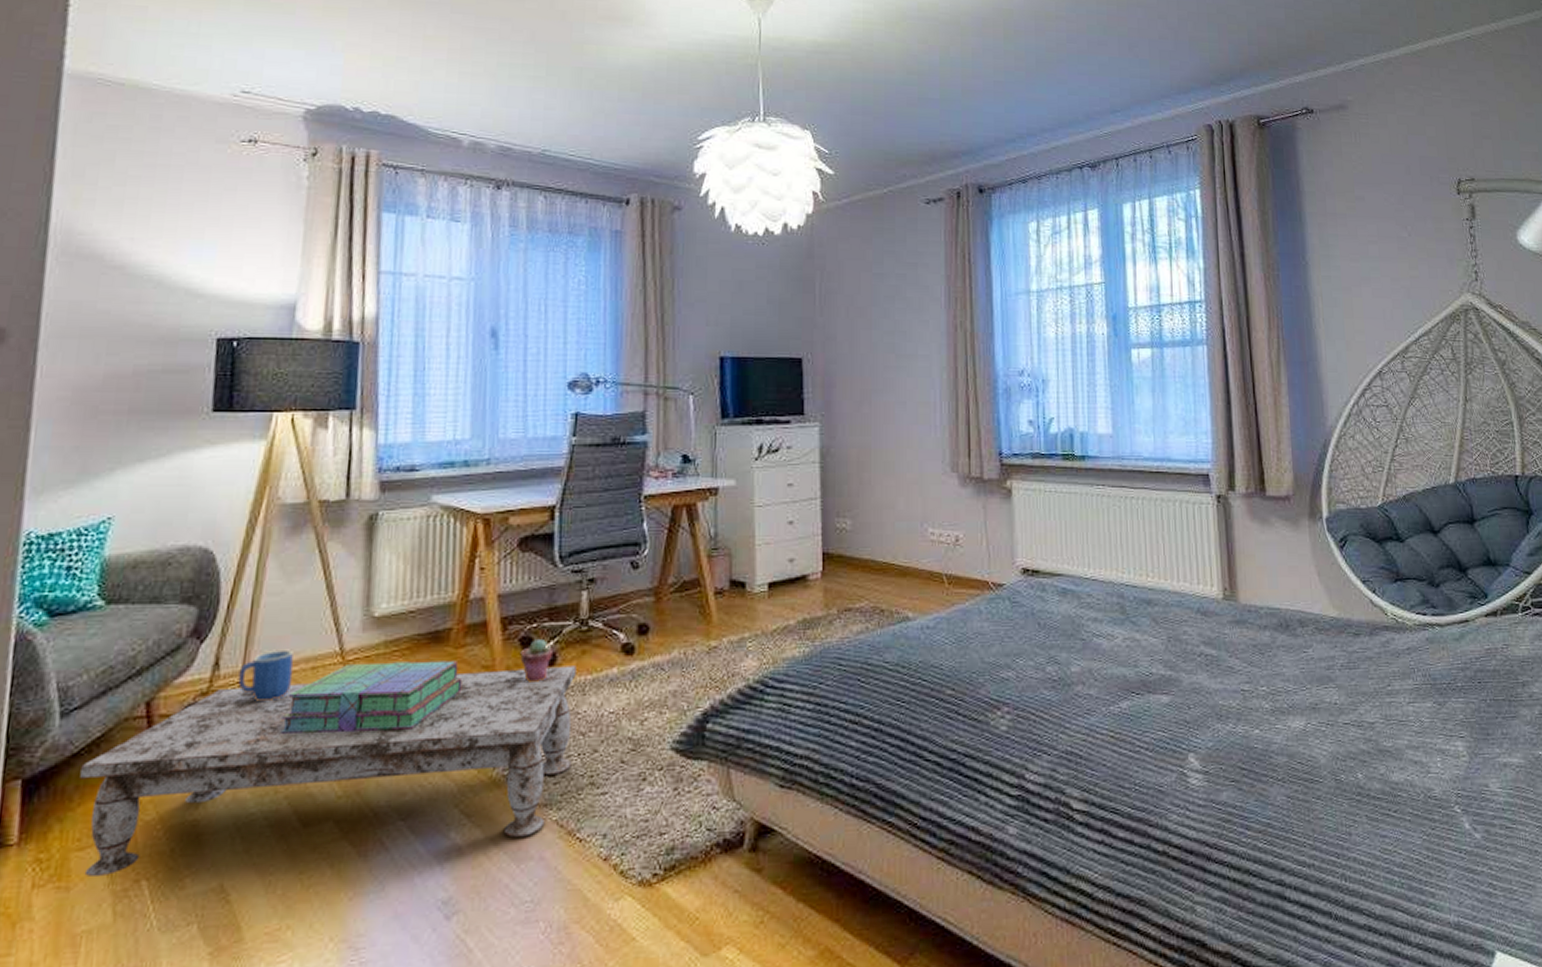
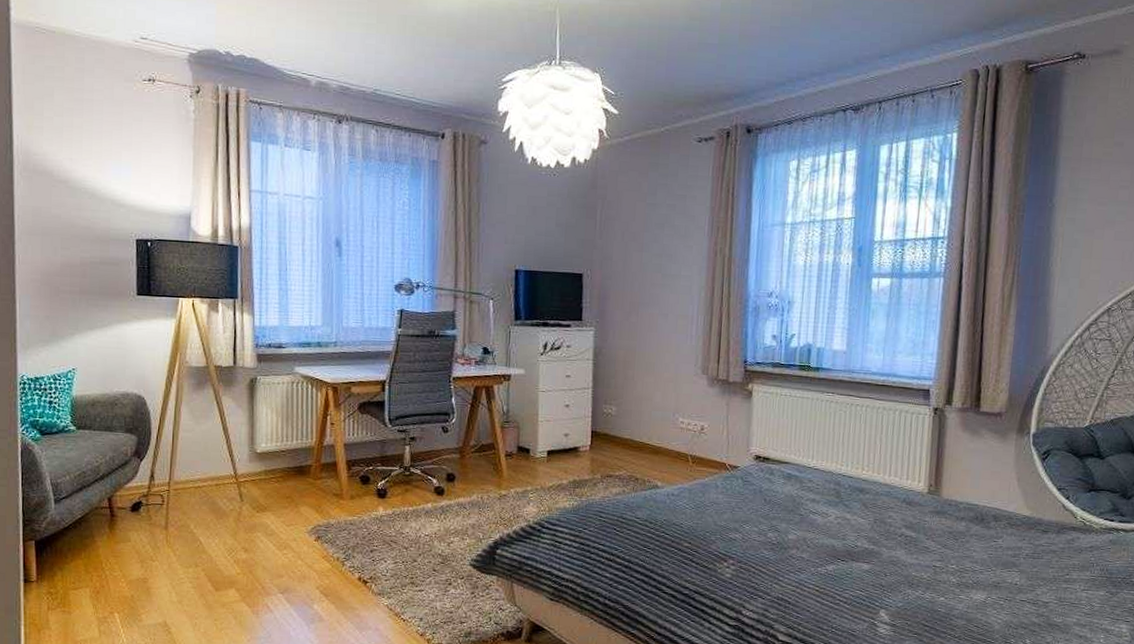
coffee table: present [80,666,576,878] -> none [71,493,401,614]
mug: present [238,649,294,702] -> none [167,470,203,505]
stack of books: present [280,660,463,734] -> none [197,484,320,533]
potted succulent: present [520,640,552,682] -> none [360,478,384,509]

